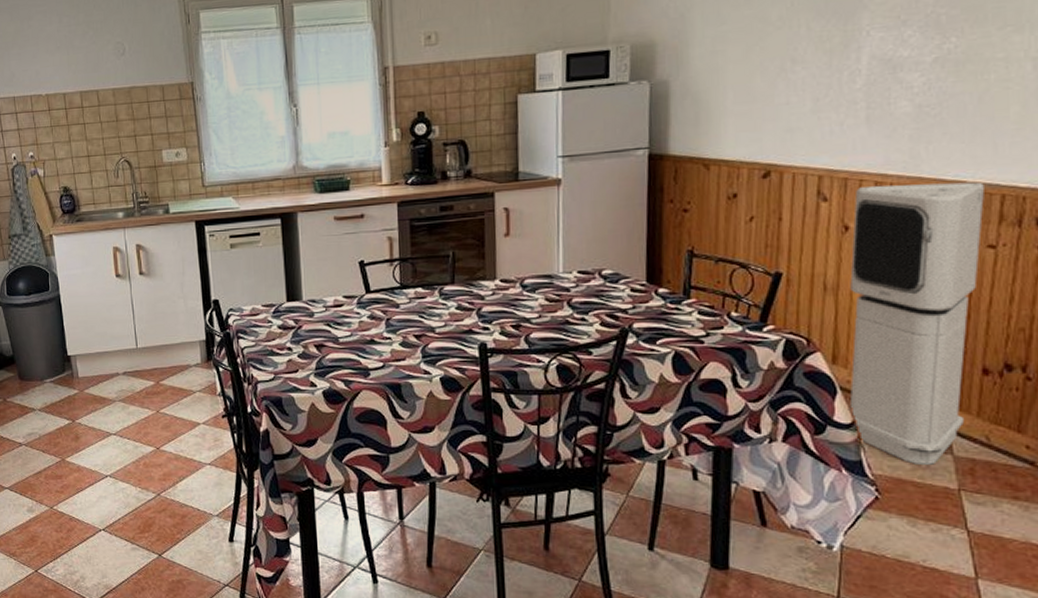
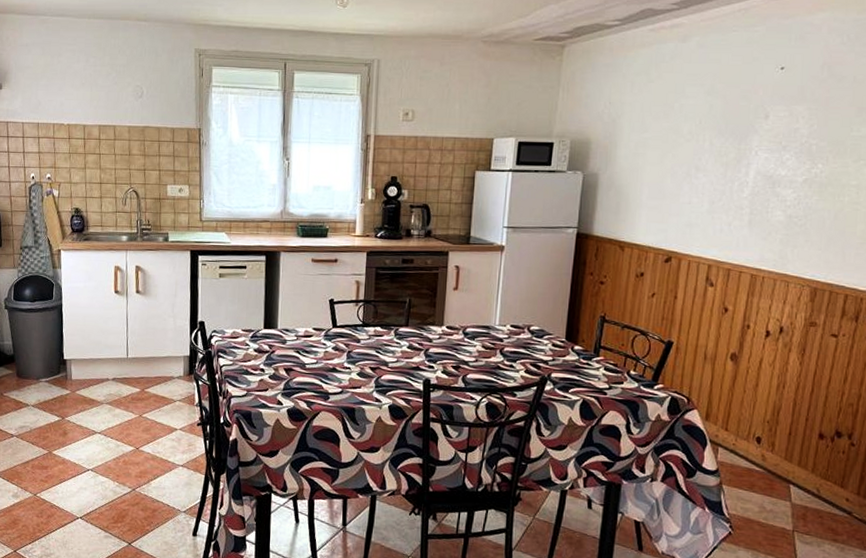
air purifier: present [848,182,984,465] -> none [714,277,833,509]

